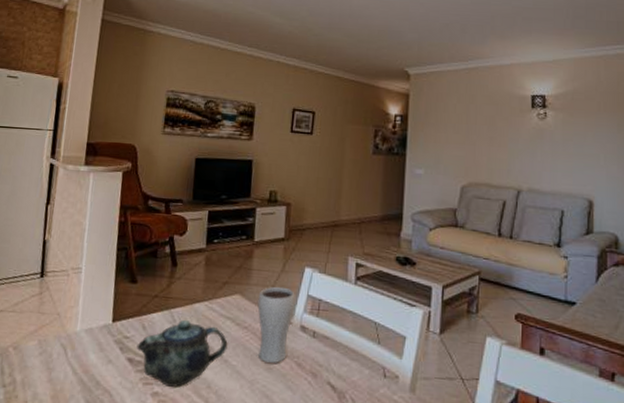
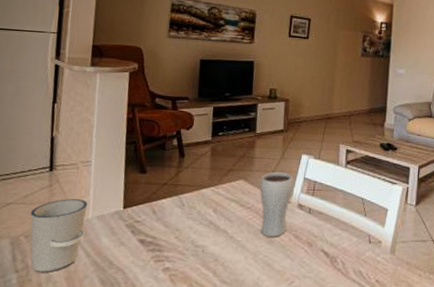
cup: none [18,308,77,389] -> present [30,199,88,272]
teapot: present [136,319,228,387] -> none [147,203,233,262]

